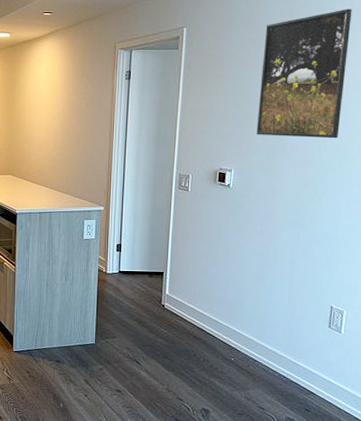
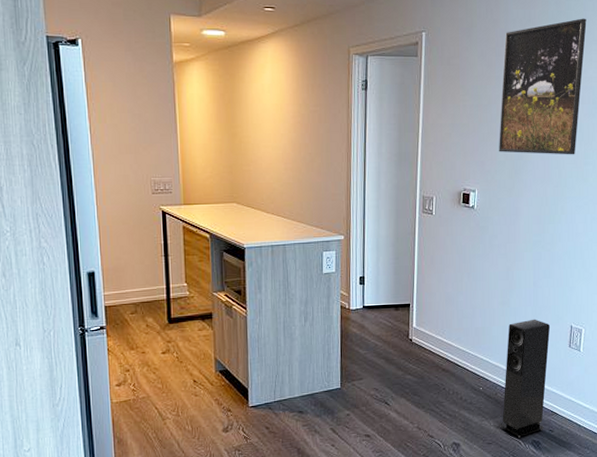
speaker: none [250,296,308,414] -> present [499,319,551,439]

